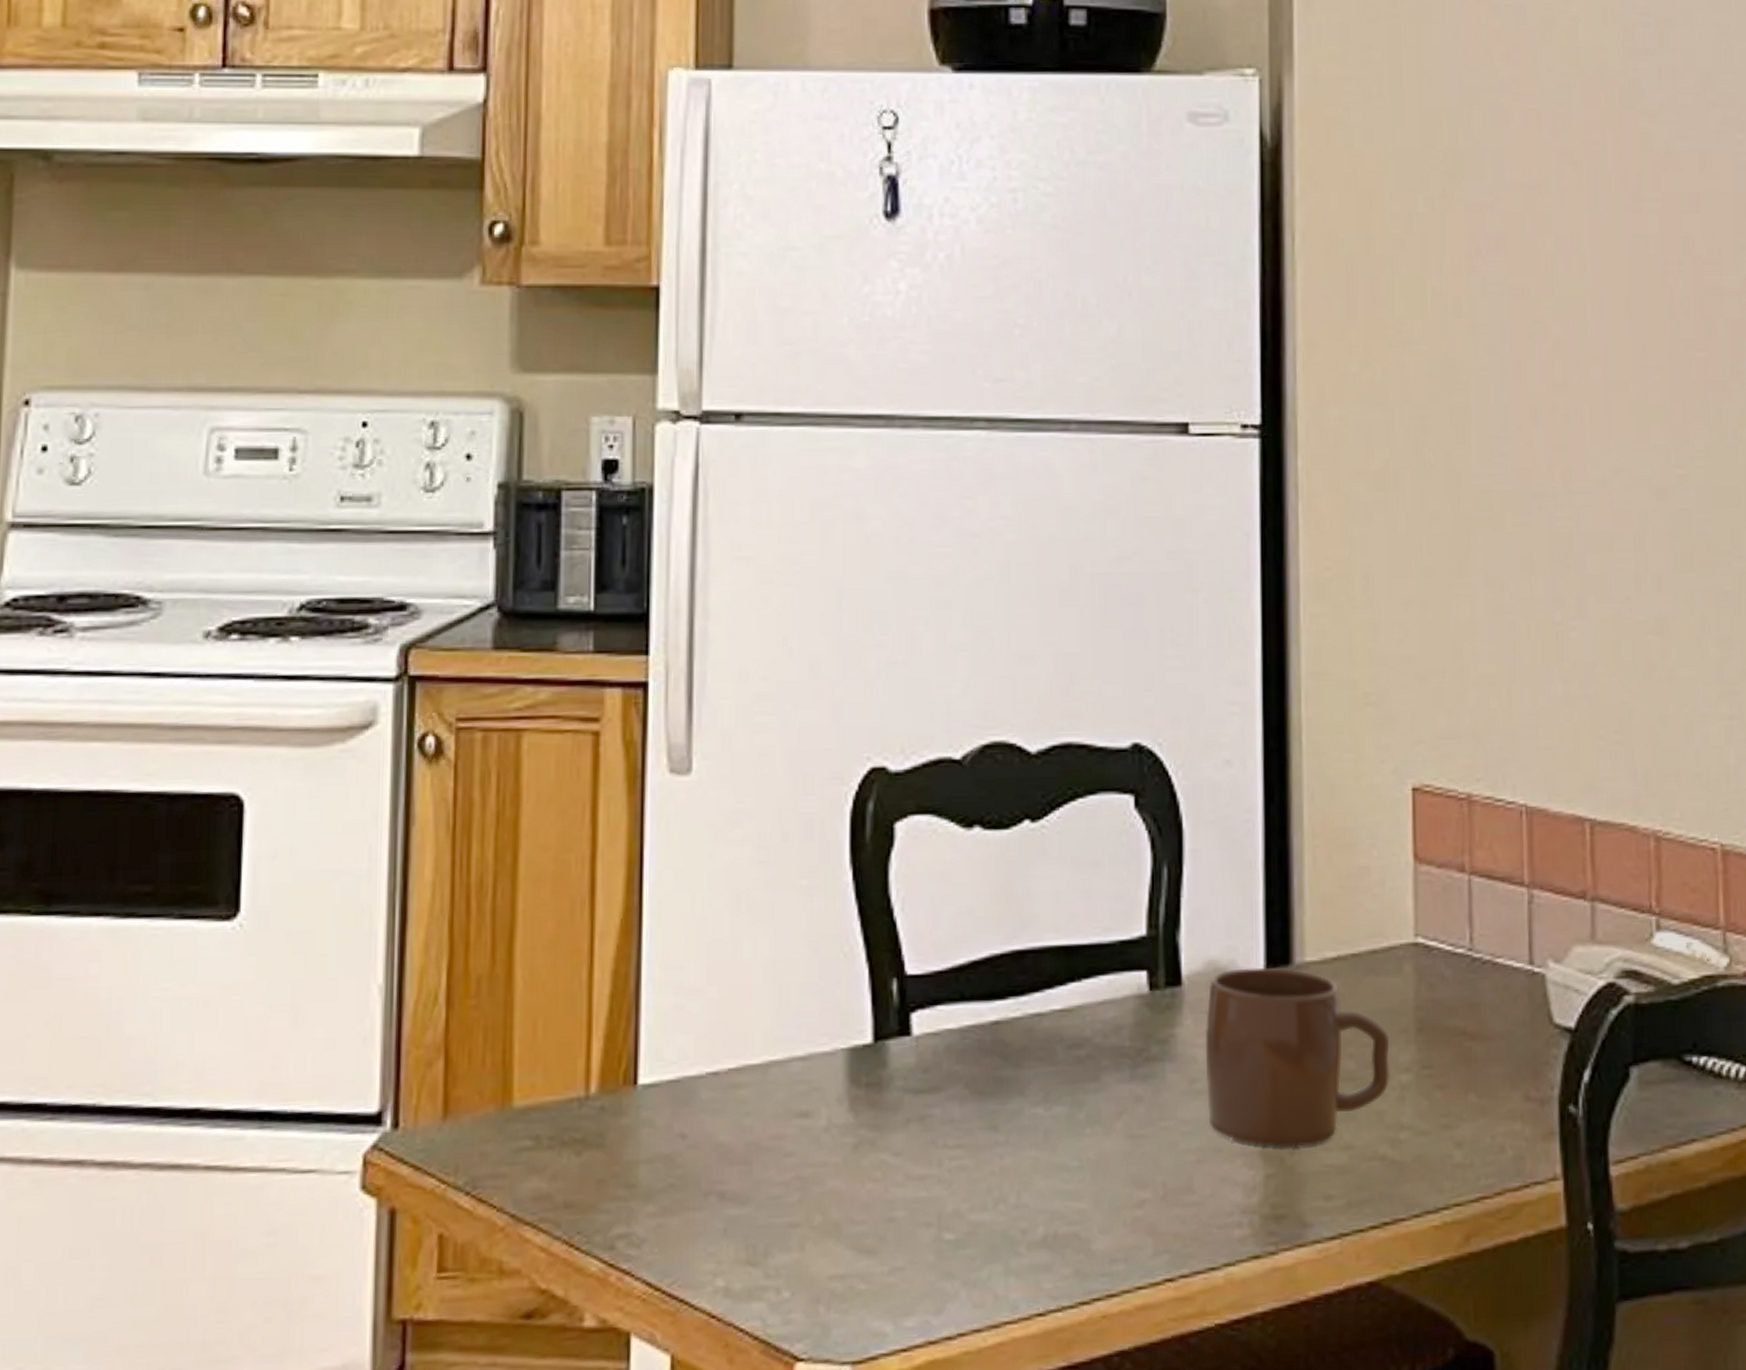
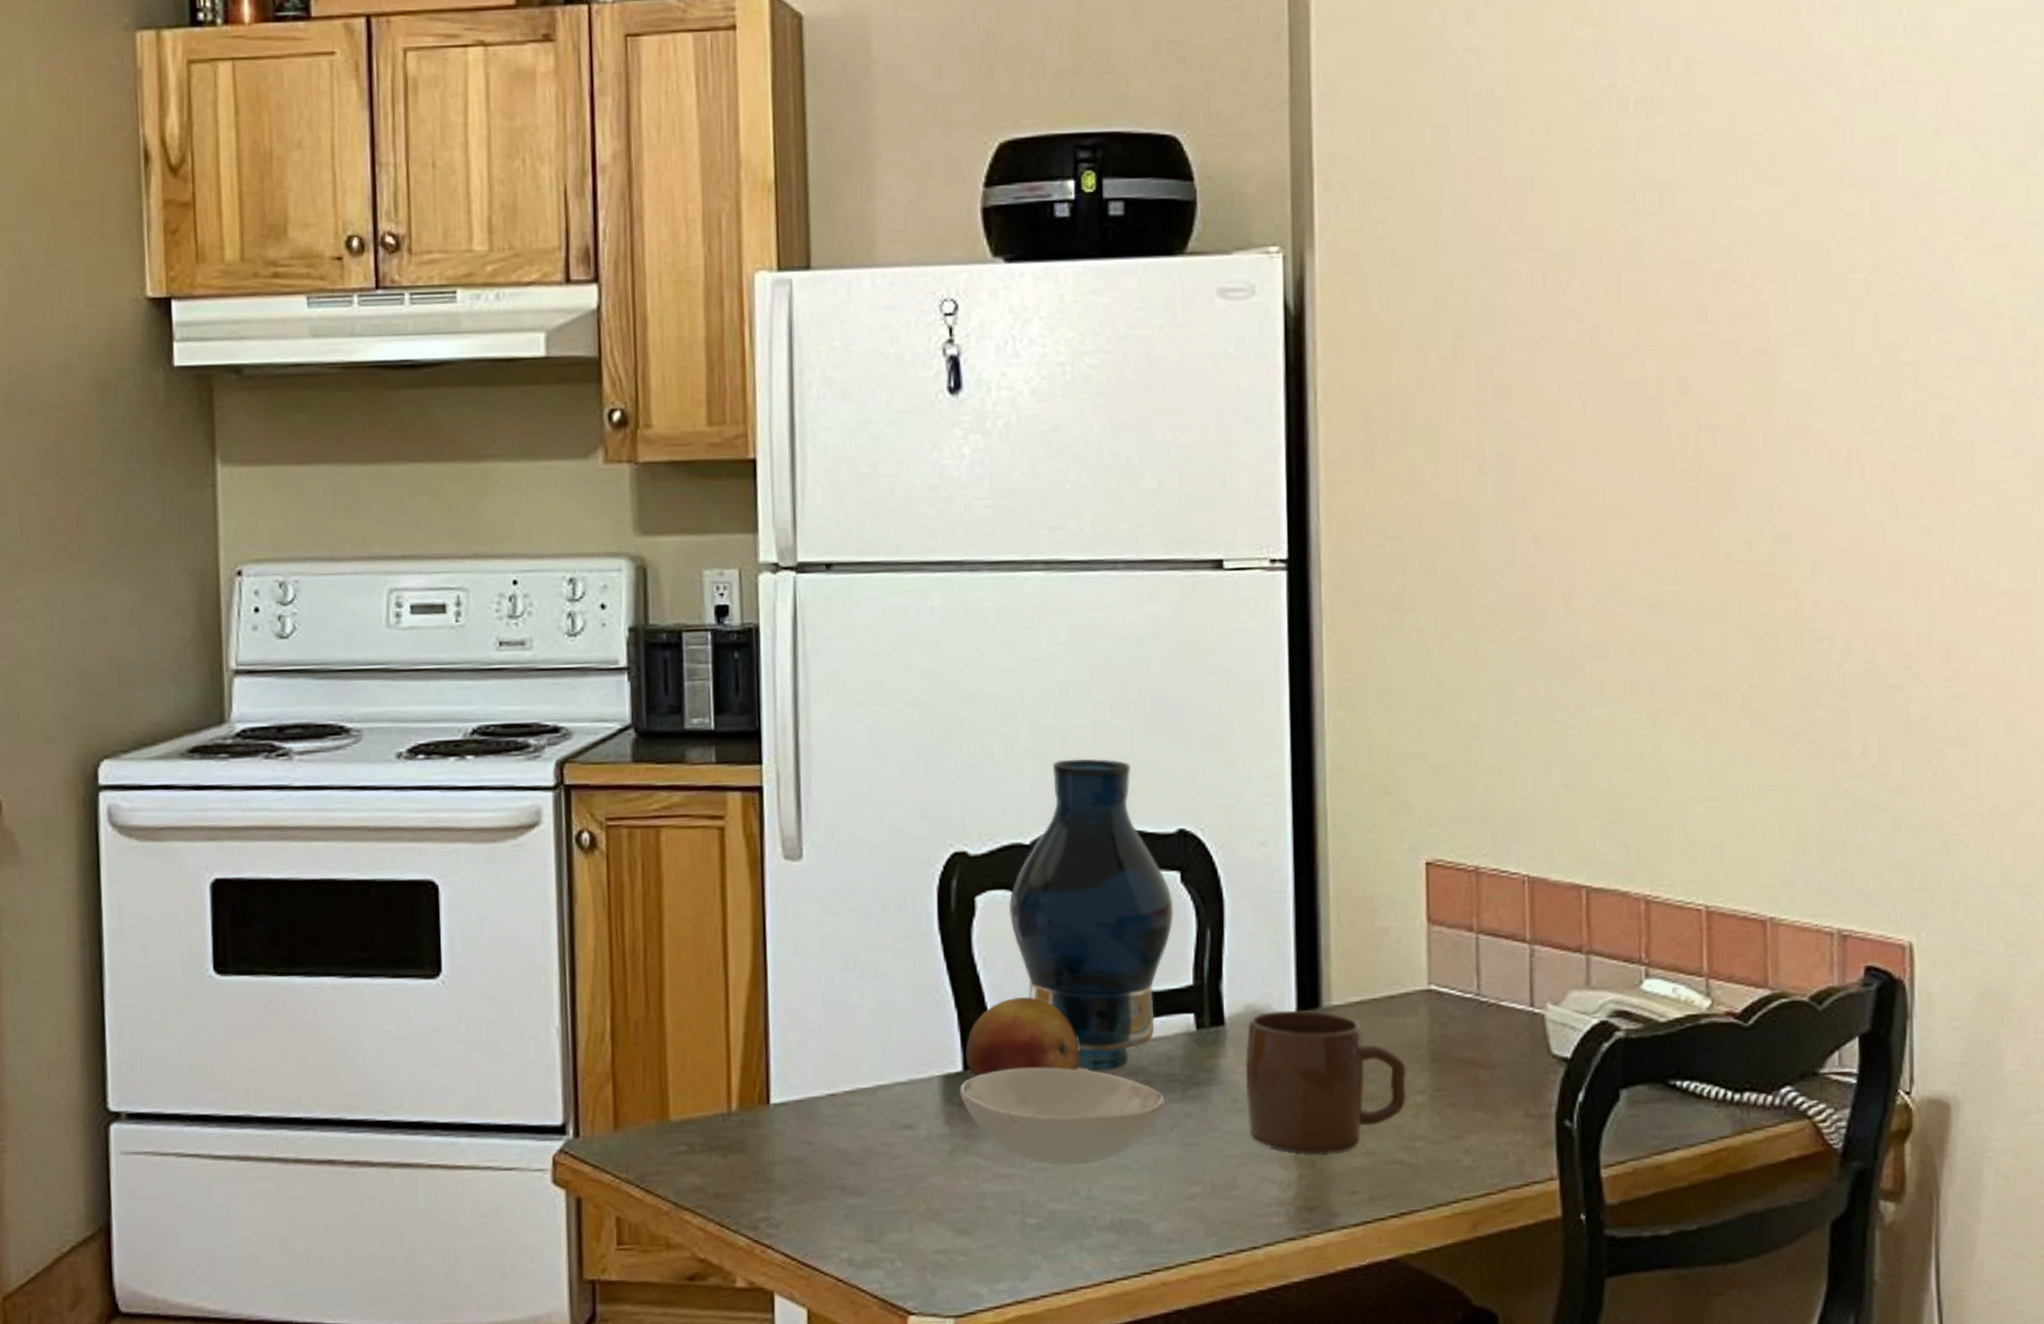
soup bowl: none [868,1038,1111,1165] -> present [960,1067,1165,1166]
fruit: none [877,948,1011,1051] -> present [965,996,1079,1077]
vase: none [934,655,1125,1042] -> present [1008,759,1174,1071]

